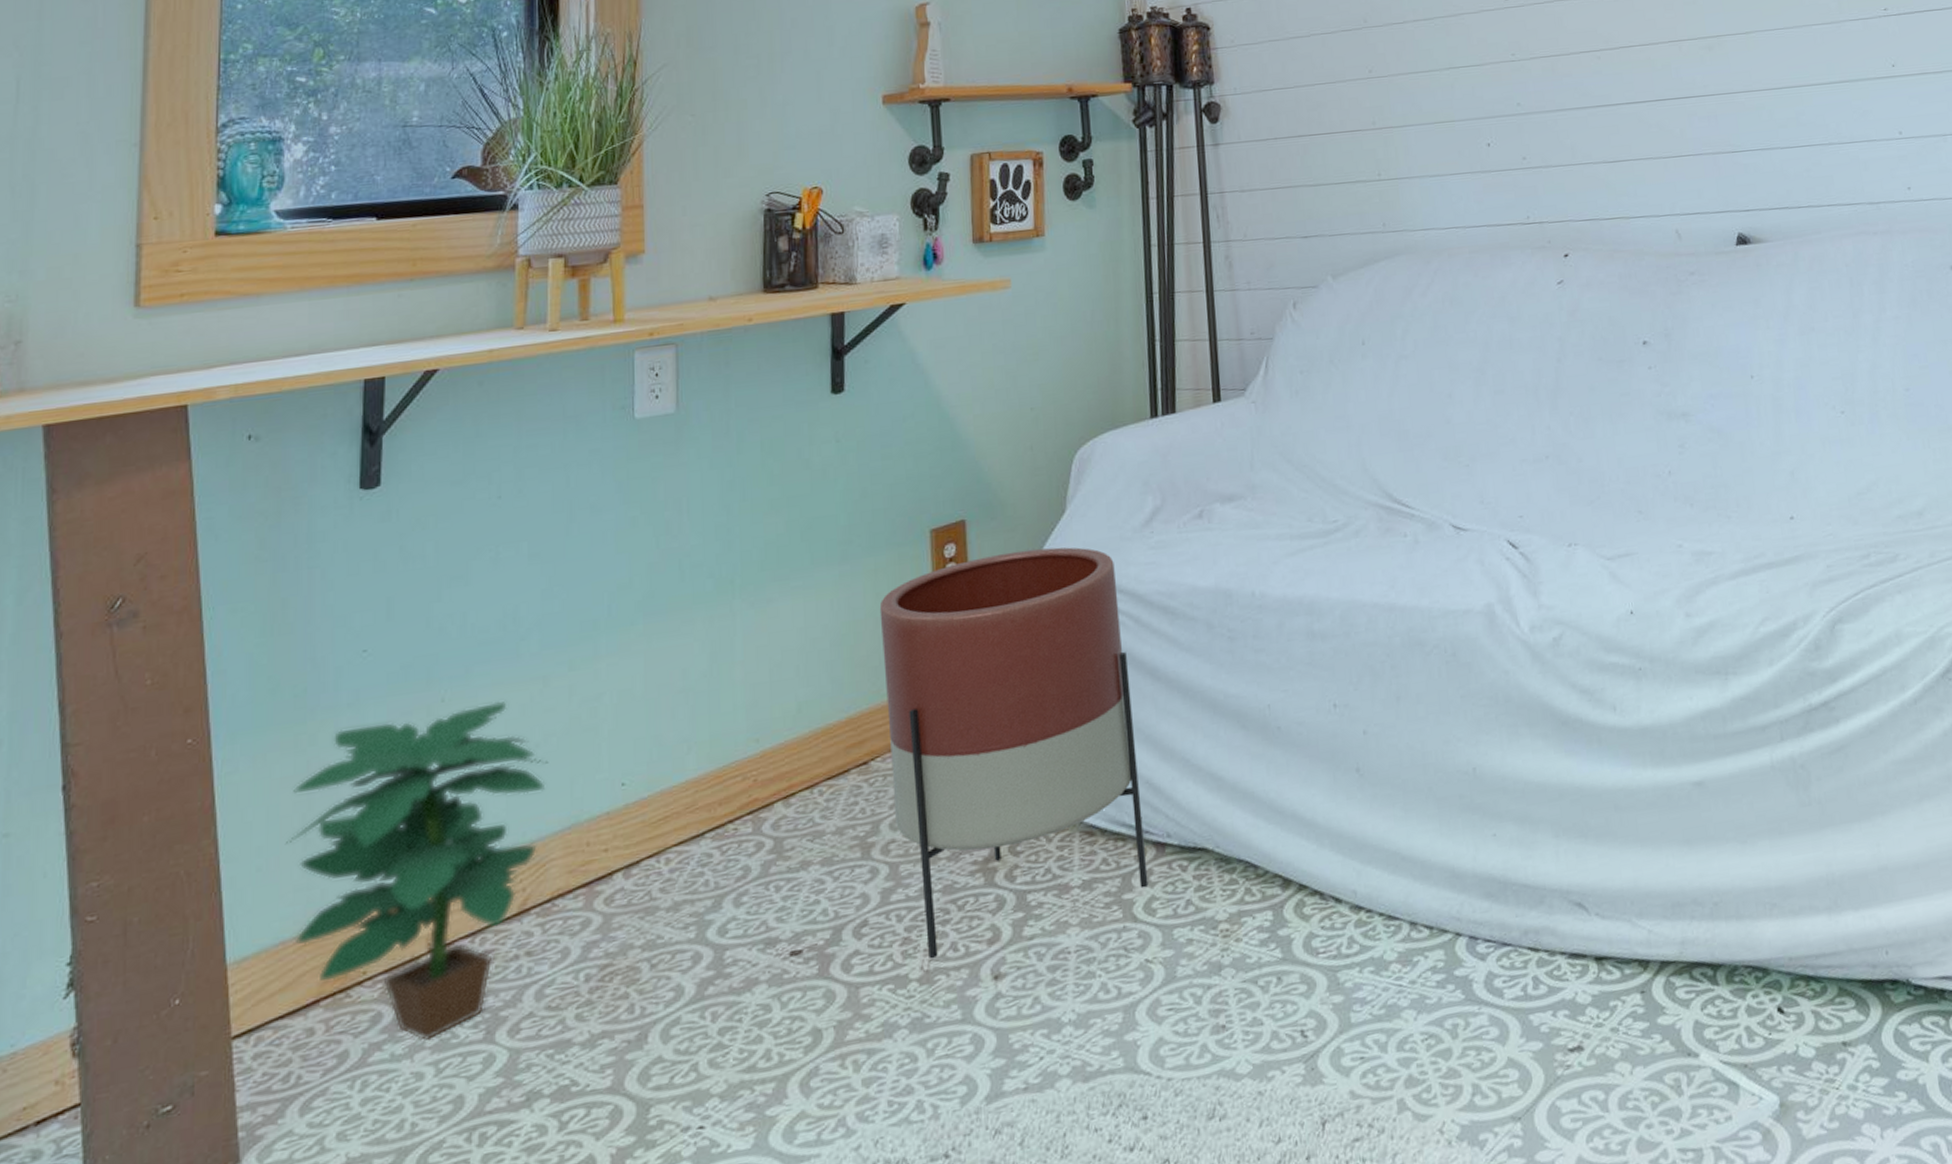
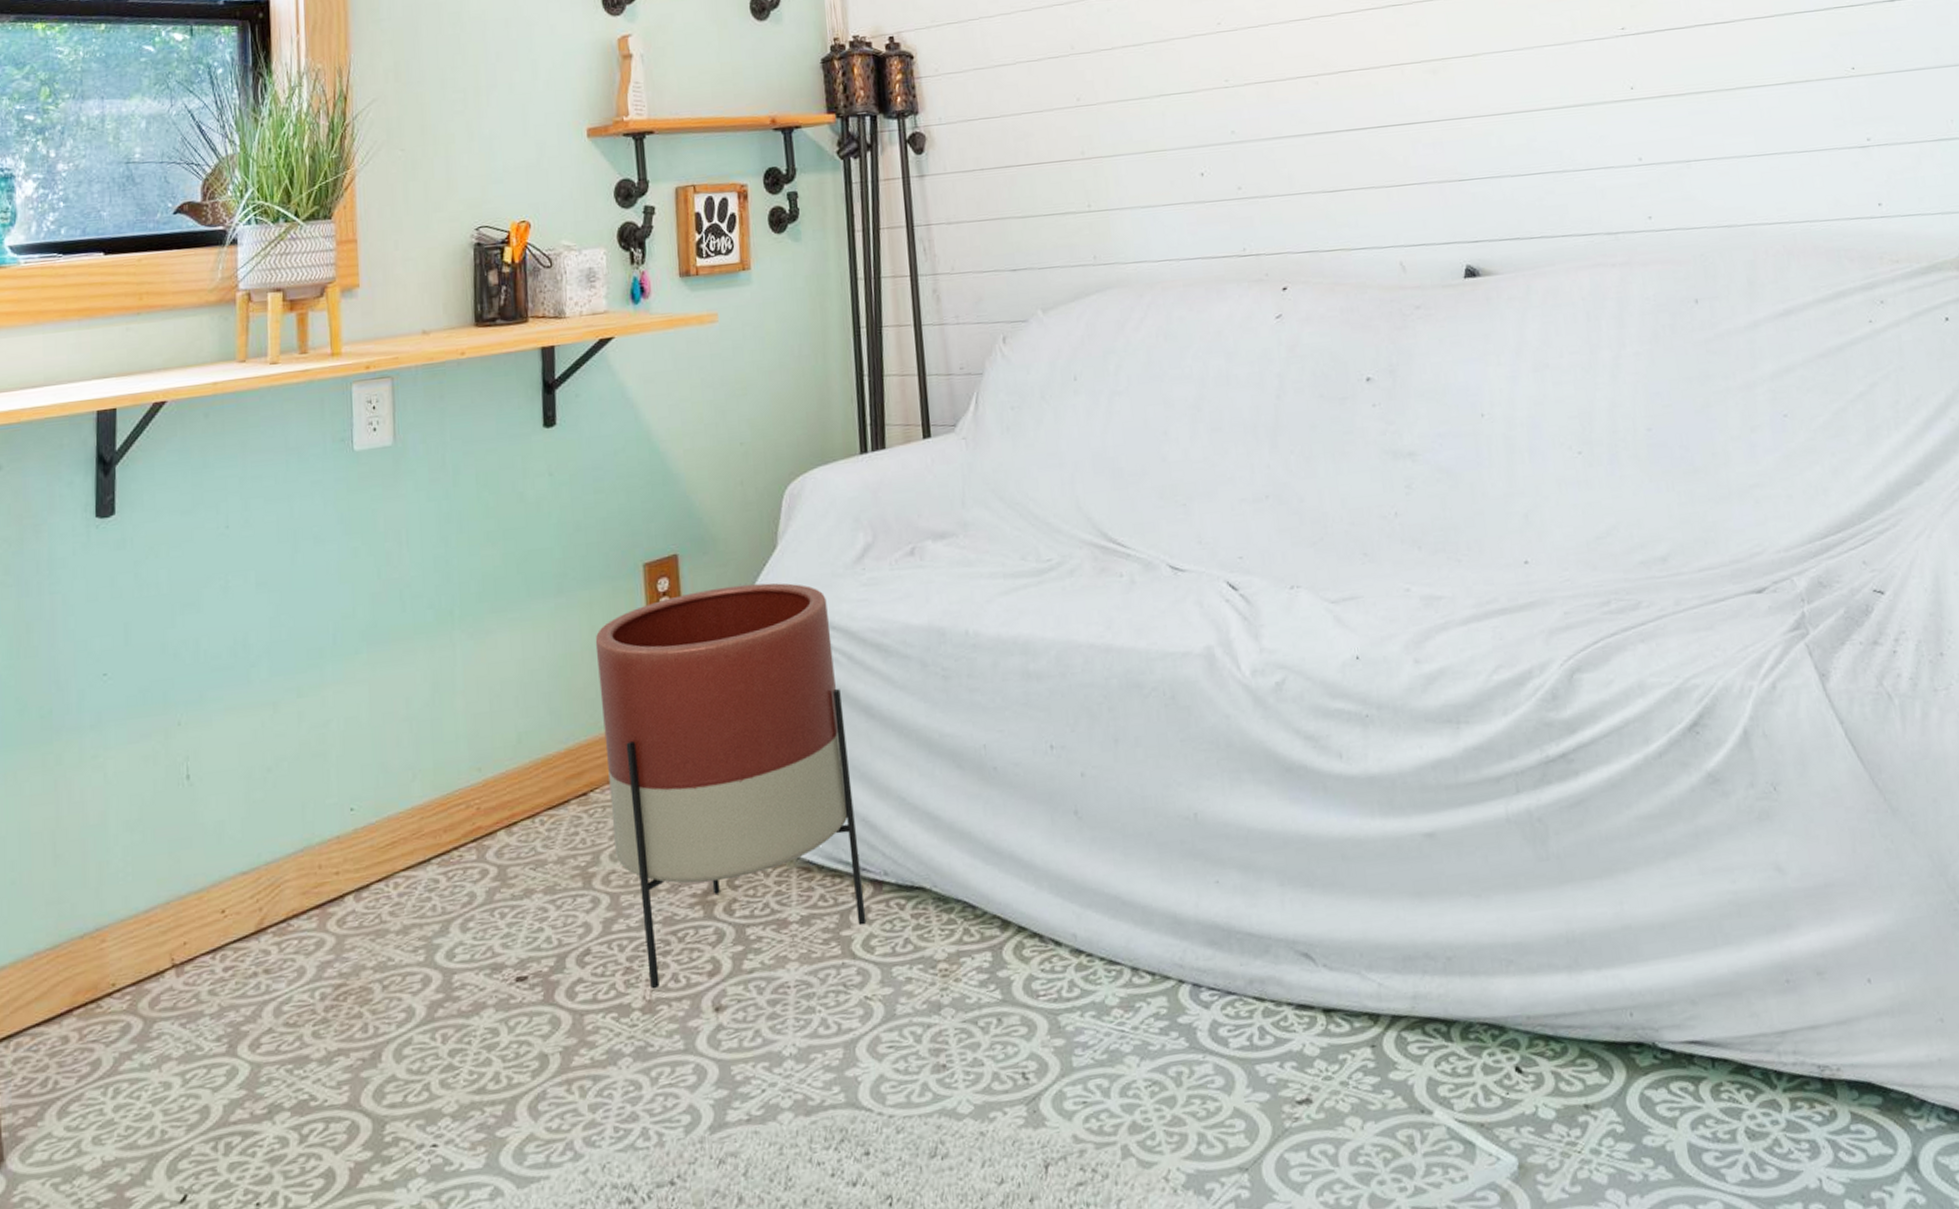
potted plant: present [285,701,549,1042] -> none [36,725,281,1053]

